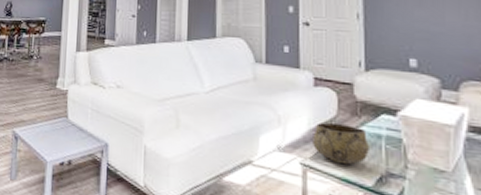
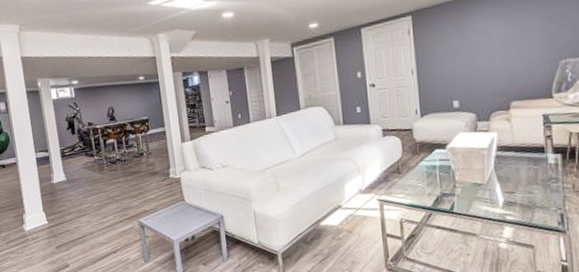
decorative bowl: present [313,122,369,165] -> none [385,162,428,194]

